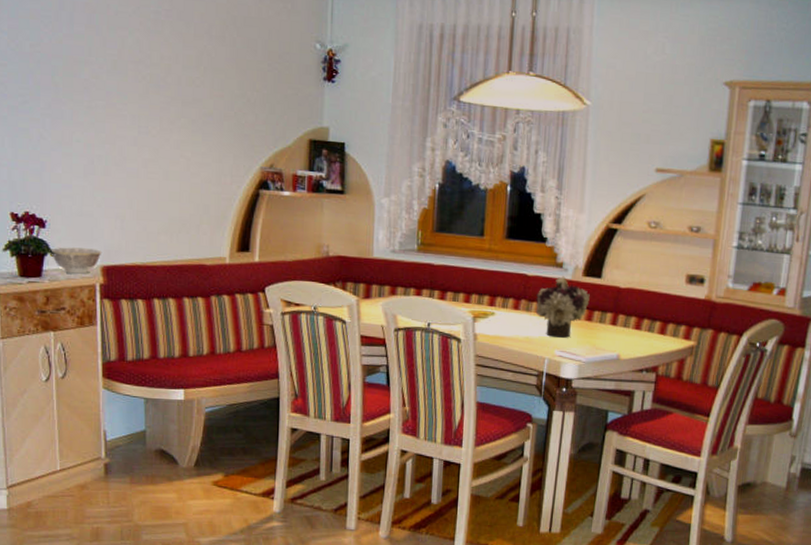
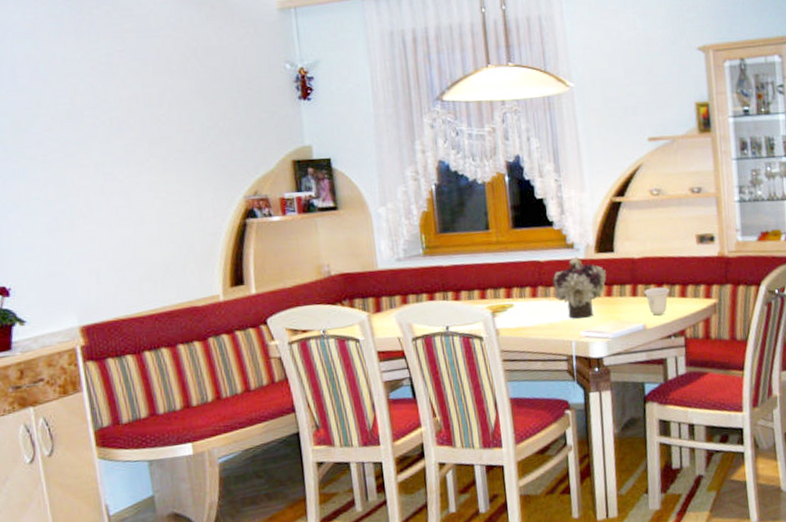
bowl: present [49,247,103,274] -> none [17,309,79,341]
cup: none [624,319,650,348] -> present [644,287,670,316]

